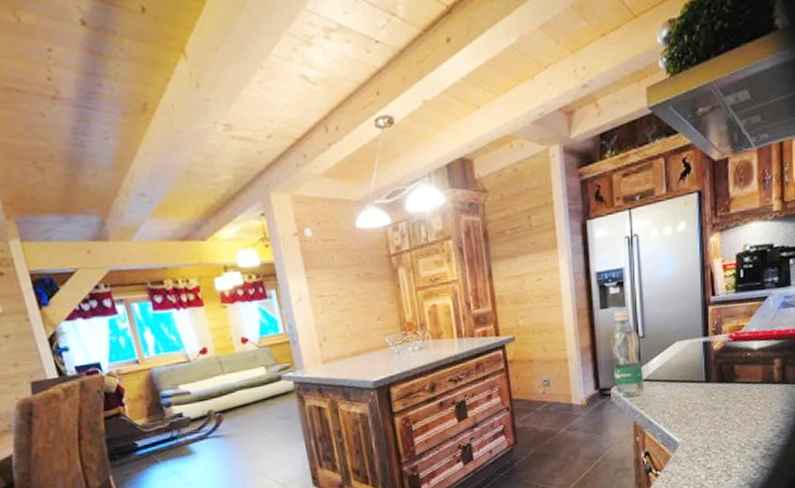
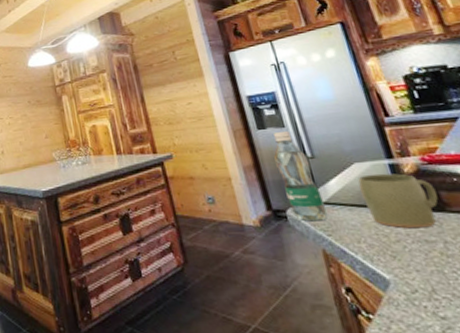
mug: none [676,350,732,399] -> present [357,173,439,228]

